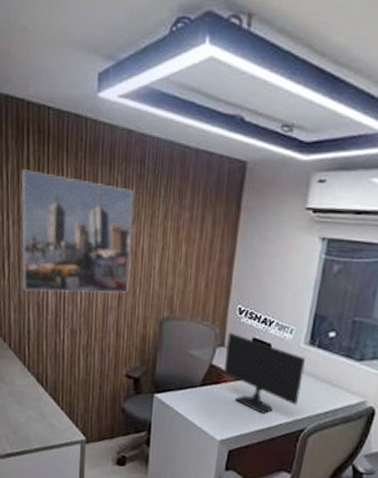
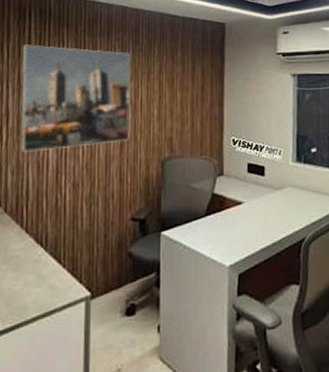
computer monitor: present [223,332,305,414] -> none [225,161,297,232]

